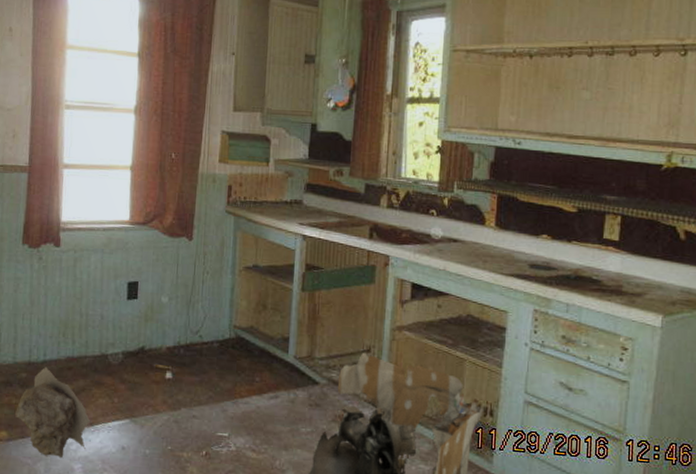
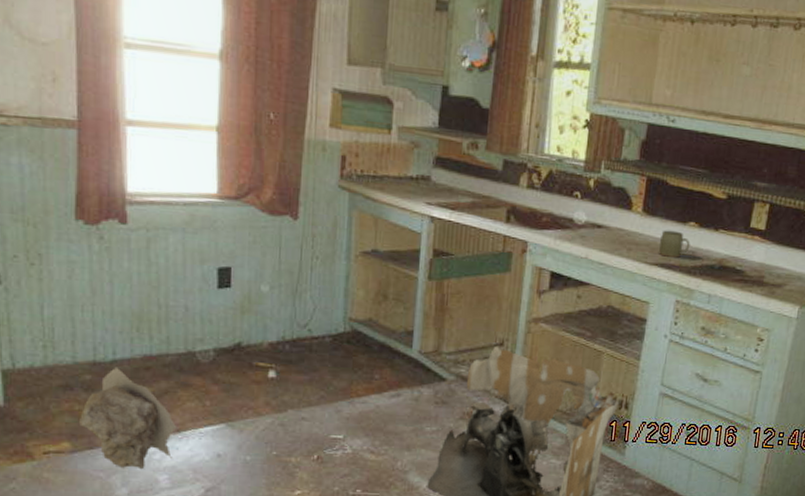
mug: none [513,242,544,269] -> present [659,230,690,258]

